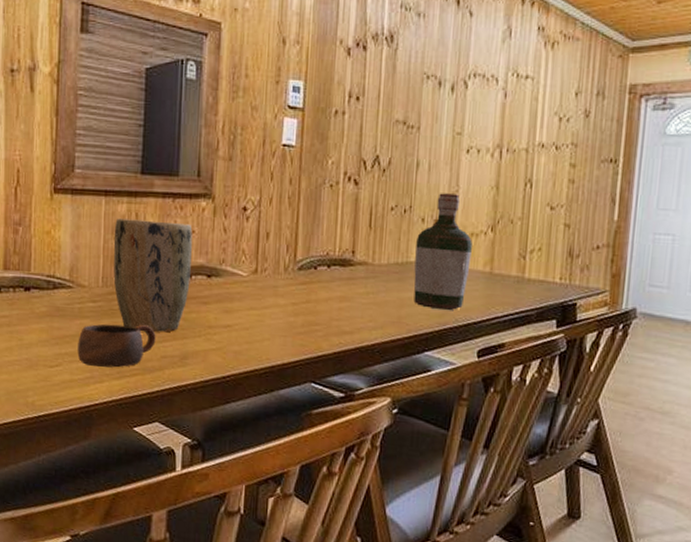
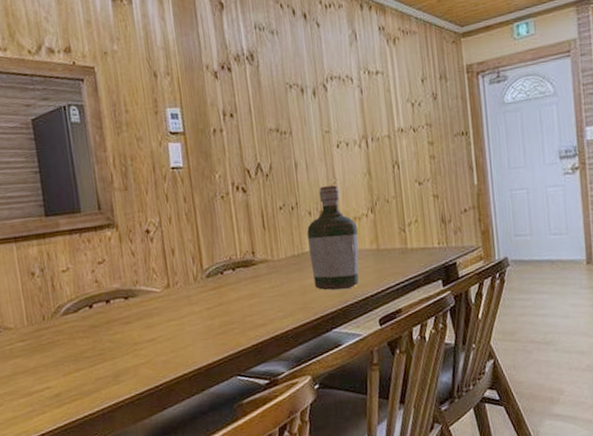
cup: present [77,324,156,368] -> none [14,352,88,401]
plant pot: present [113,218,193,333] -> none [29,254,110,360]

